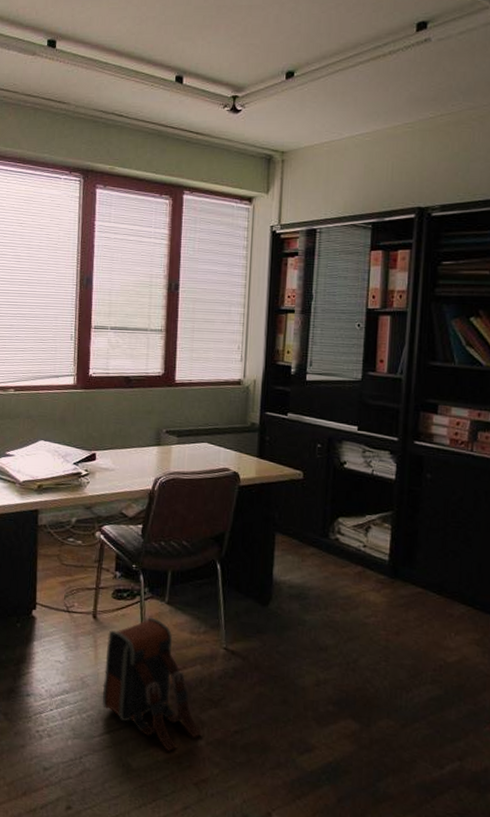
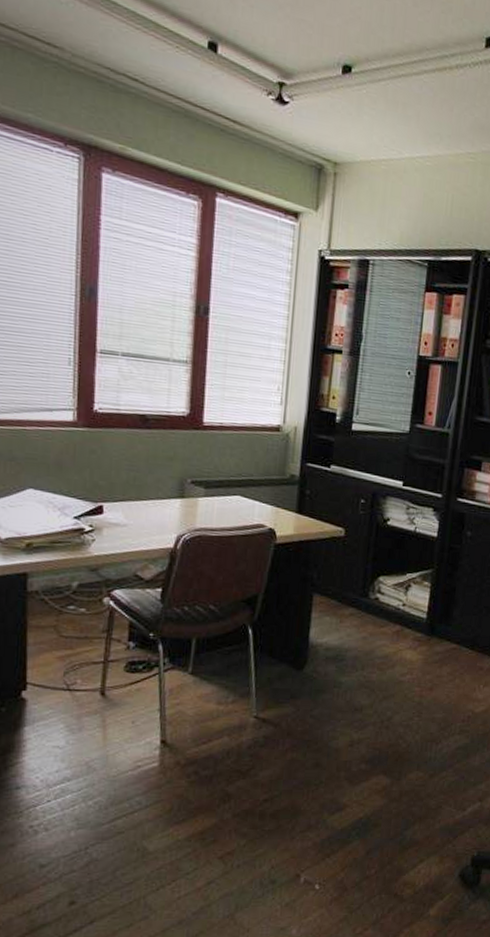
backpack: present [102,617,202,752] -> none [113,690,229,830]

